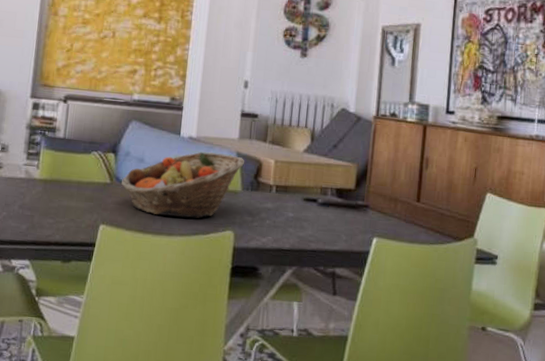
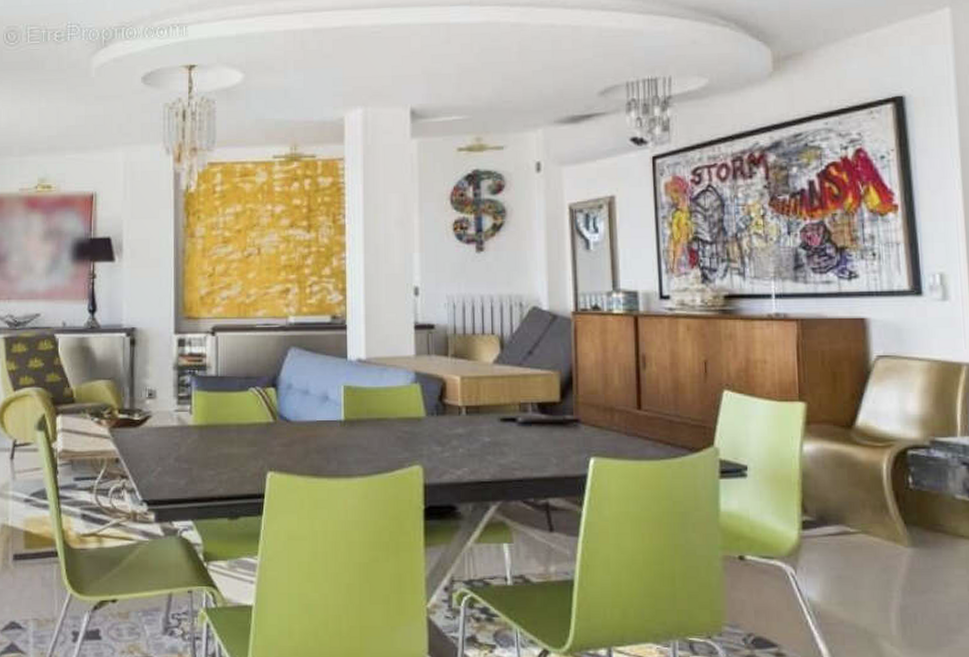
fruit basket: present [120,152,245,218] -> none [285,375,426,455]

